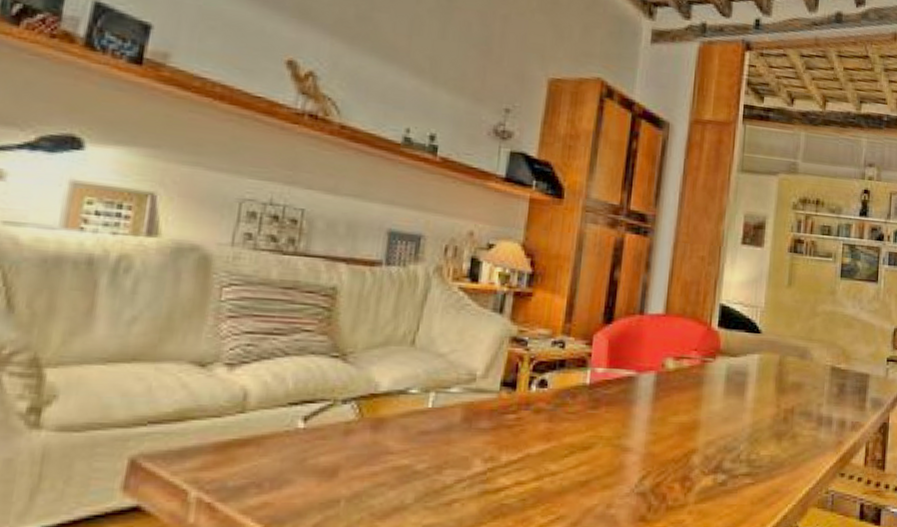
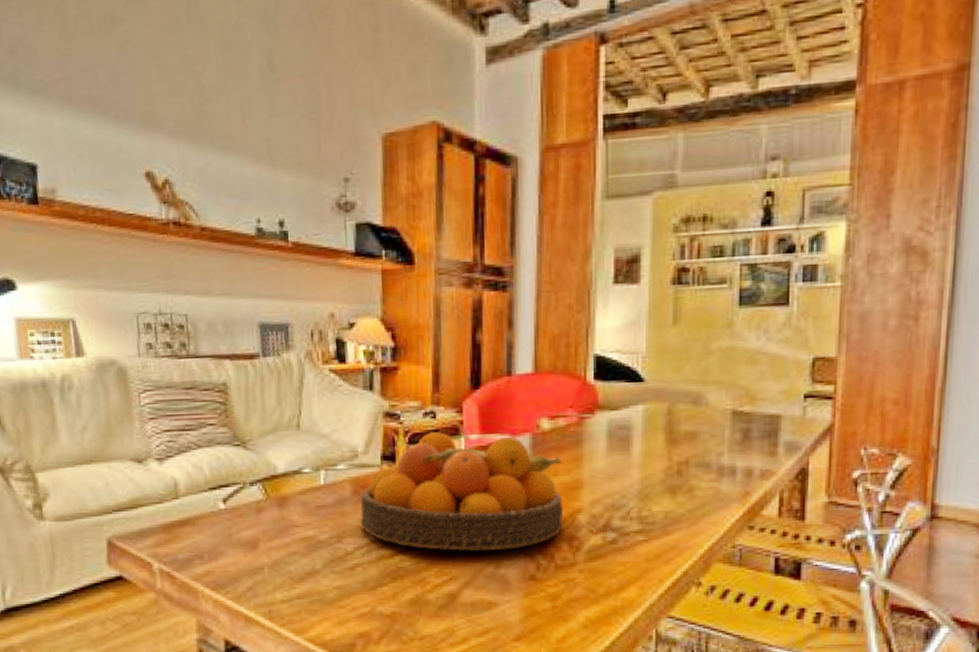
fruit bowl: none [466,360,683,488] -> present [360,431,564,551]

